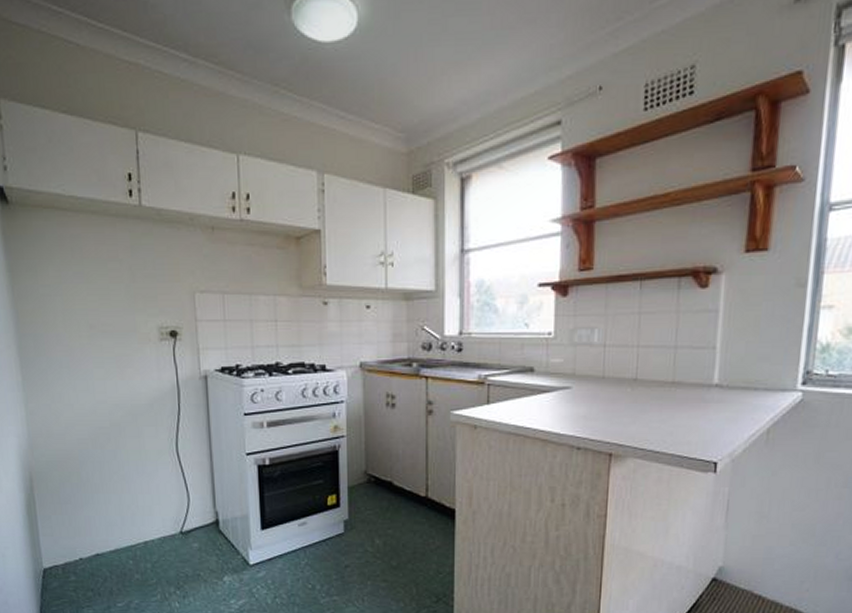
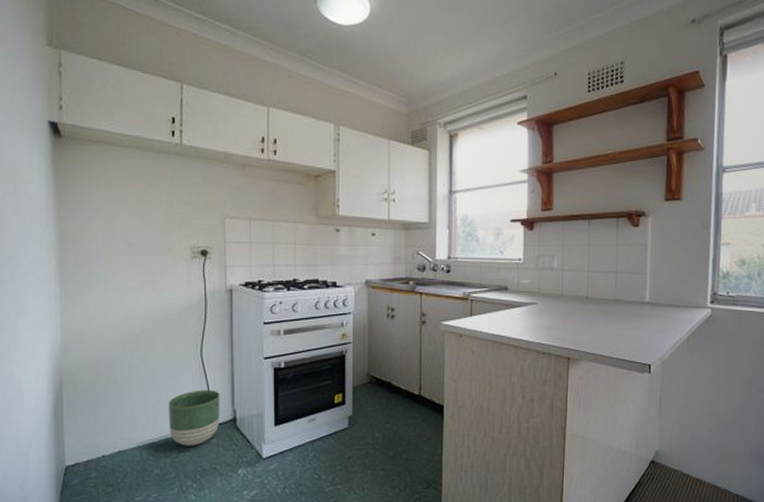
planter: none [144,489,201,550] -> present [168,390,220,446]

